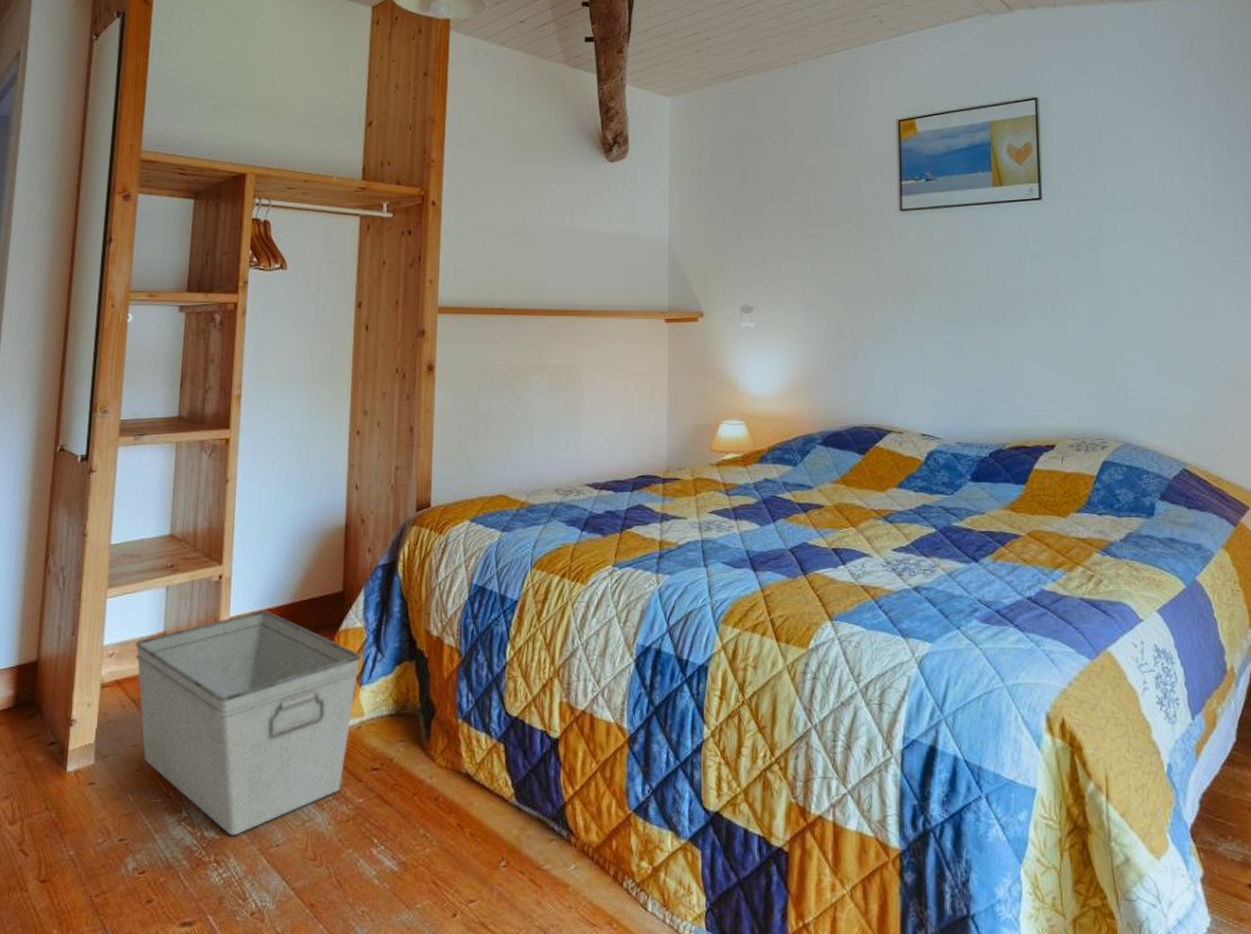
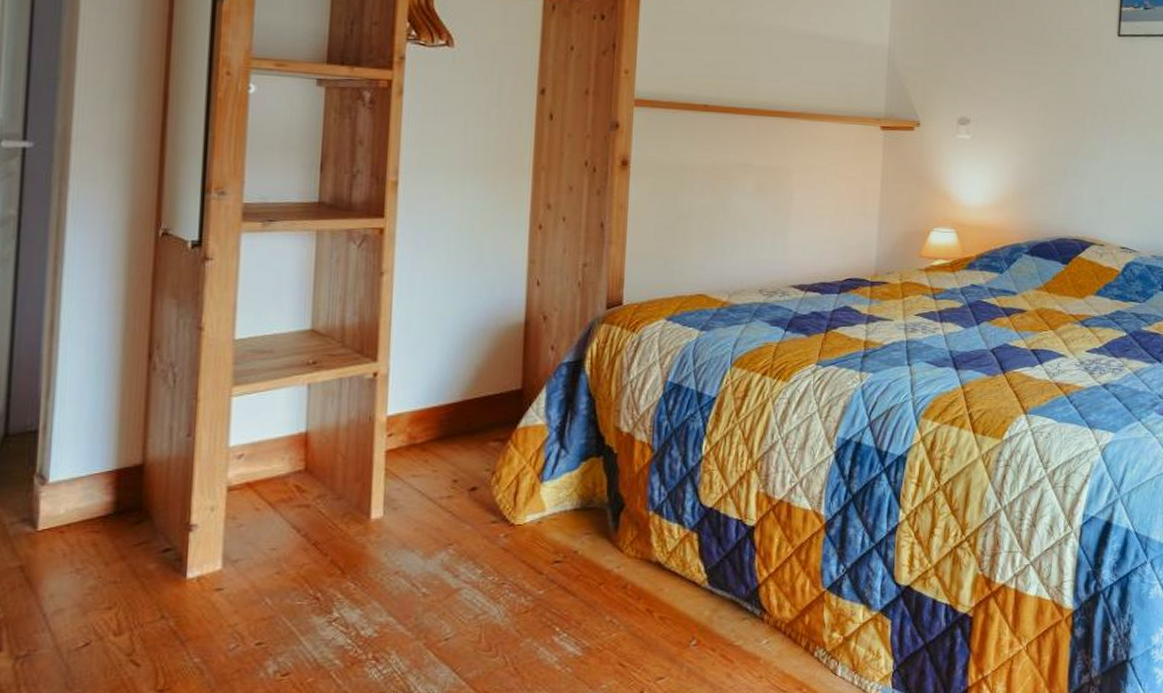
storage bin: present [135,611,361,836] -> none [270,409,542,633]

